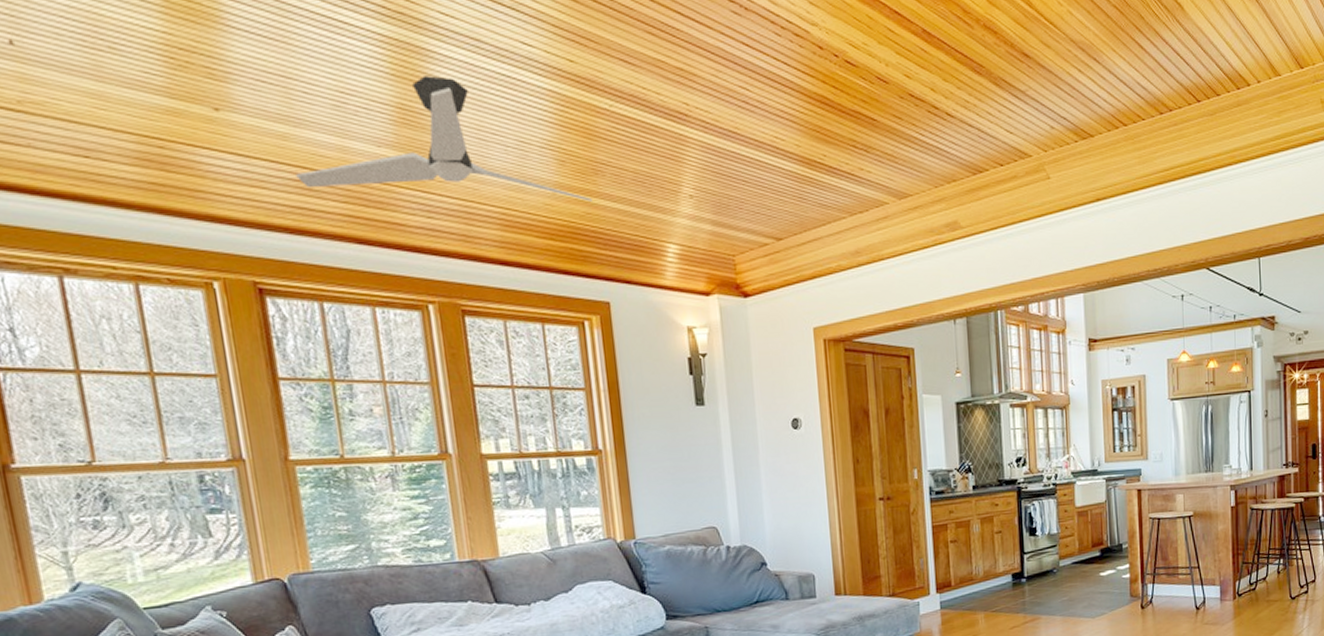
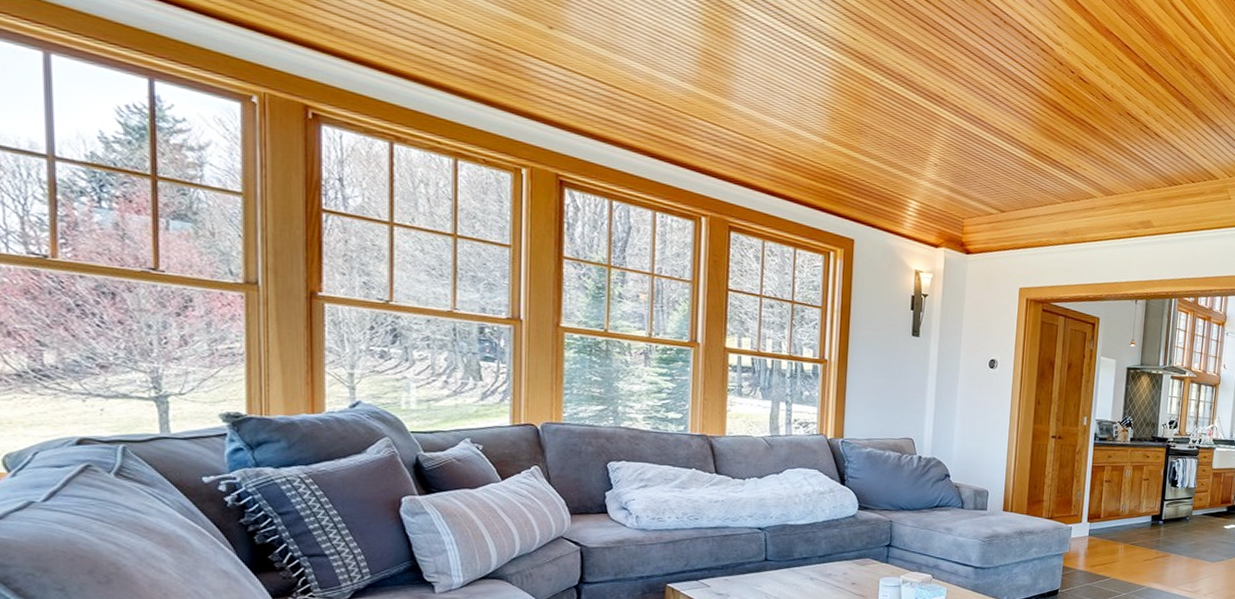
ceiling fan: present [296,76,592,202] -> none [608,30,853,155]

